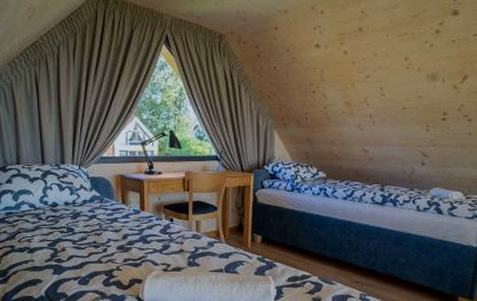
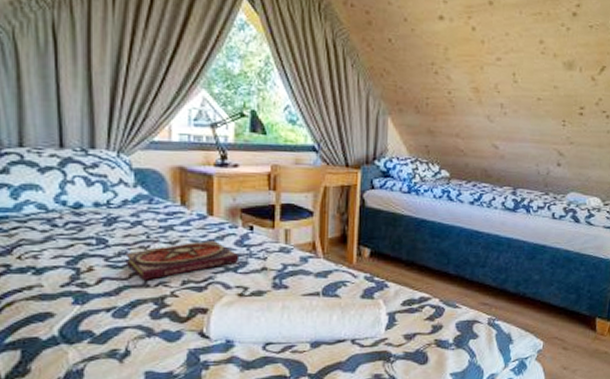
book: none [86,228,164,258] -> present [125,239,240,280]

